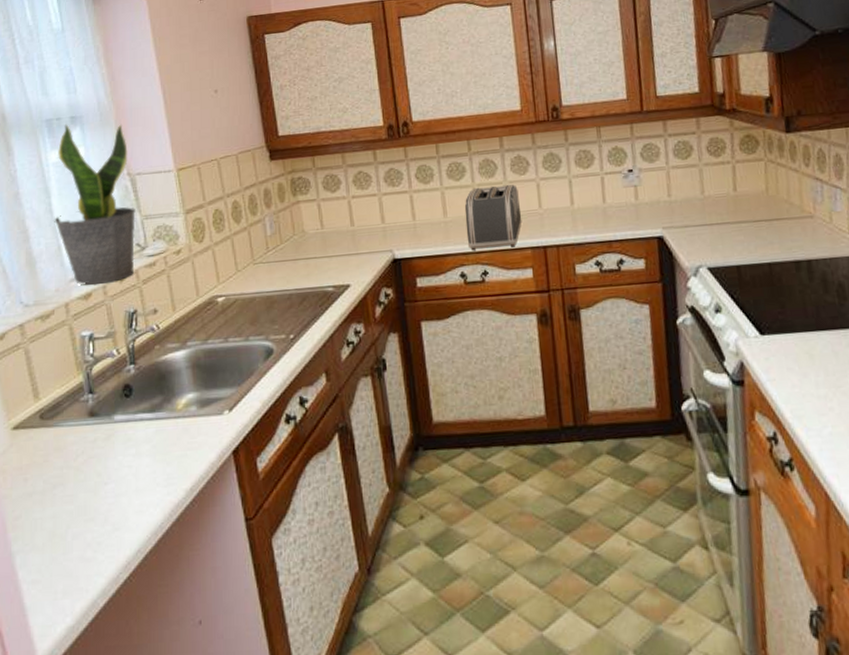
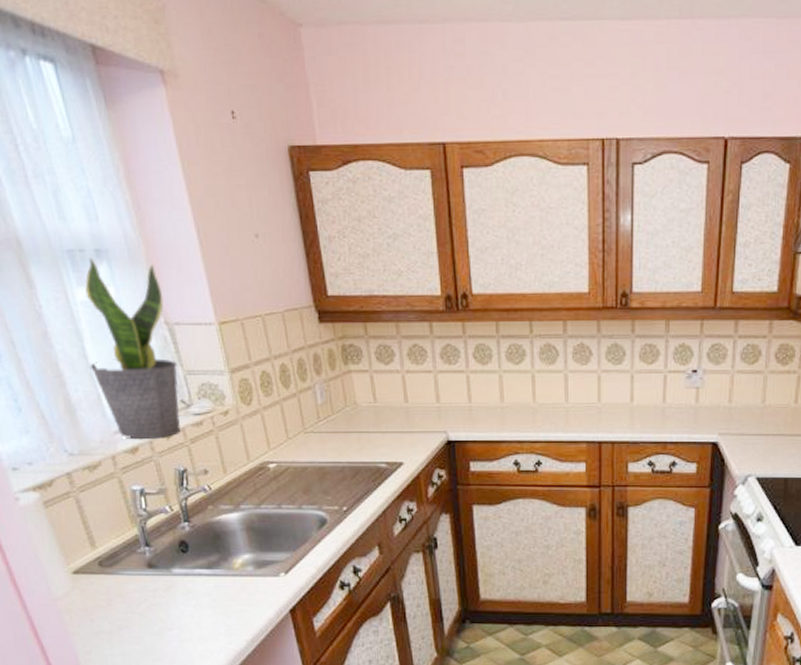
toaster: present [464,184,522,251] -> none [522,373,580,440]

